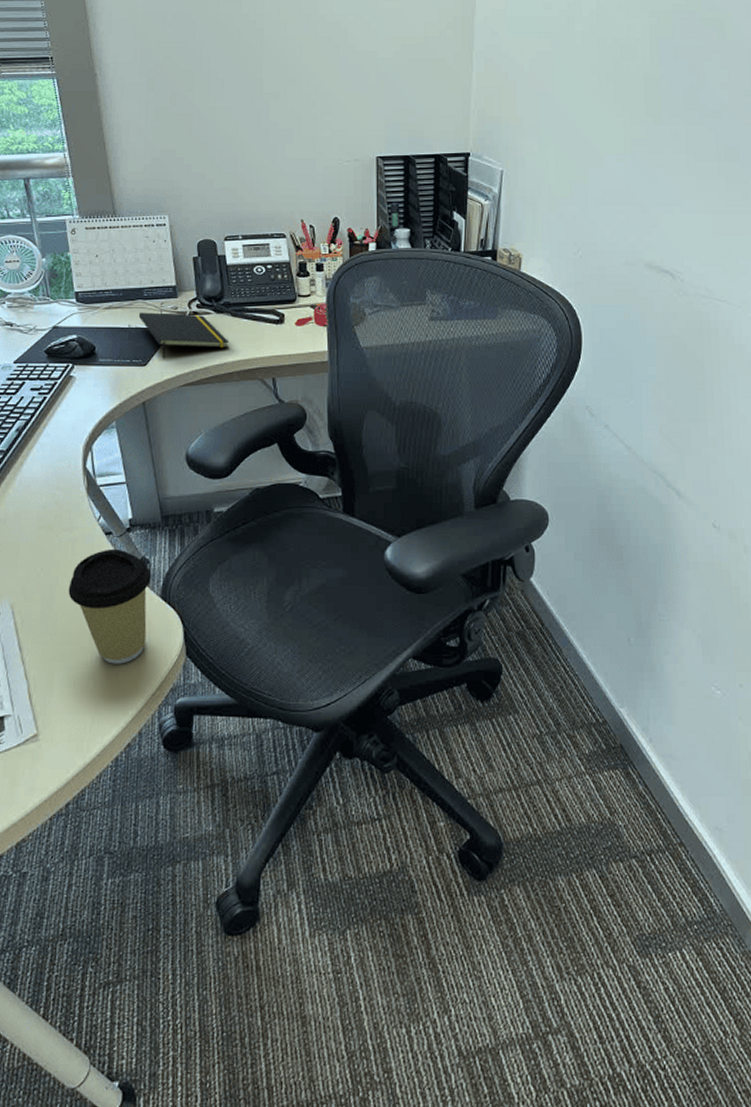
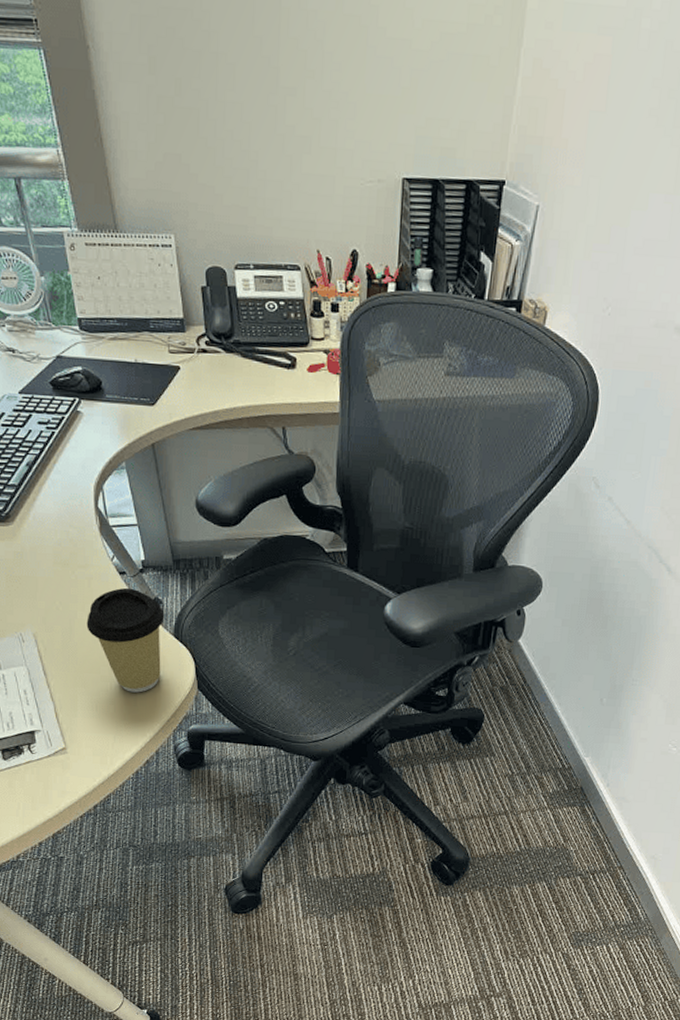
notepad: present [138,312,230,359] -> none [145,346,240,399]

